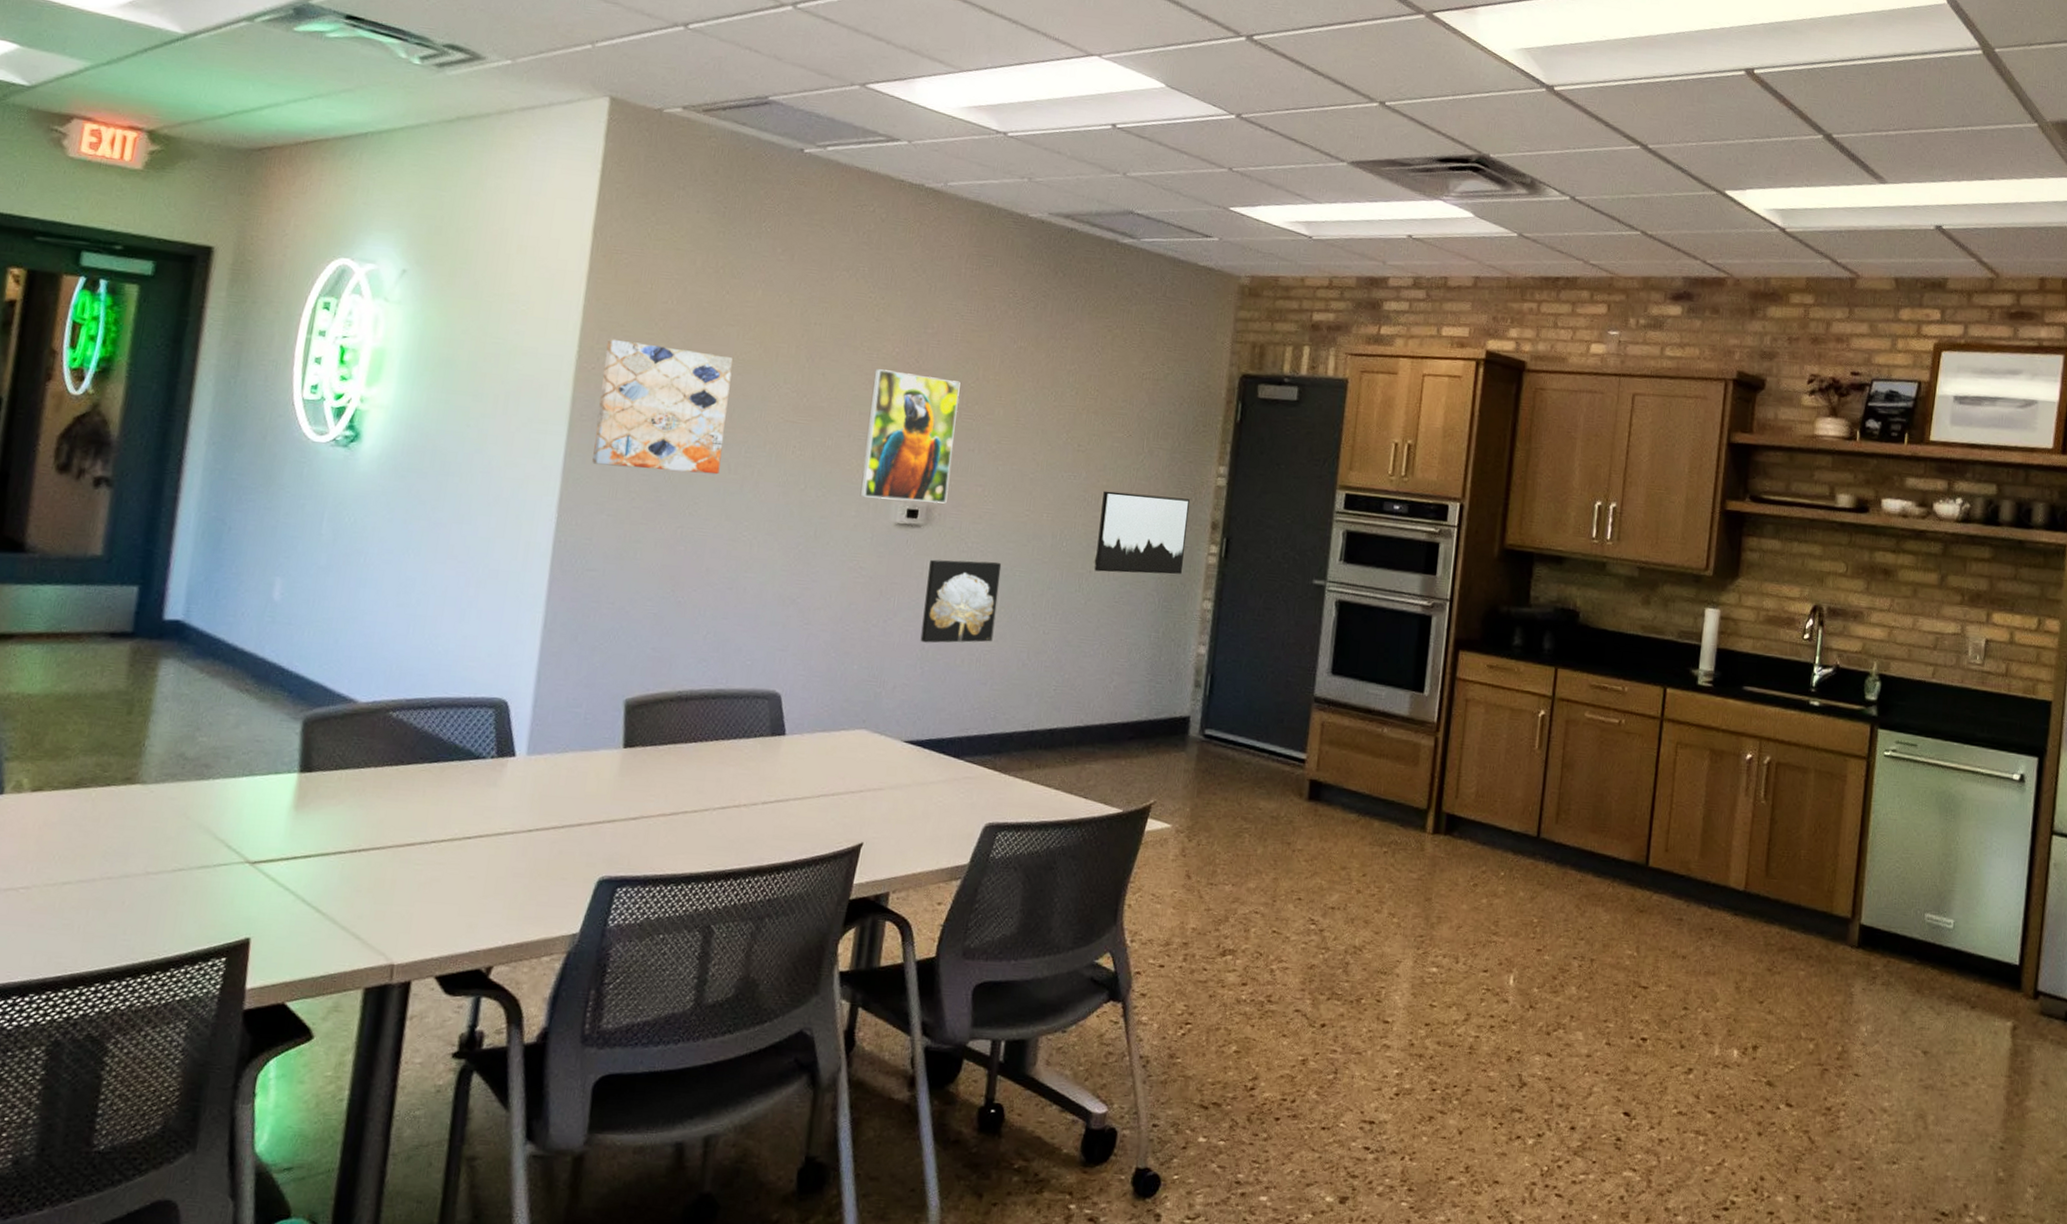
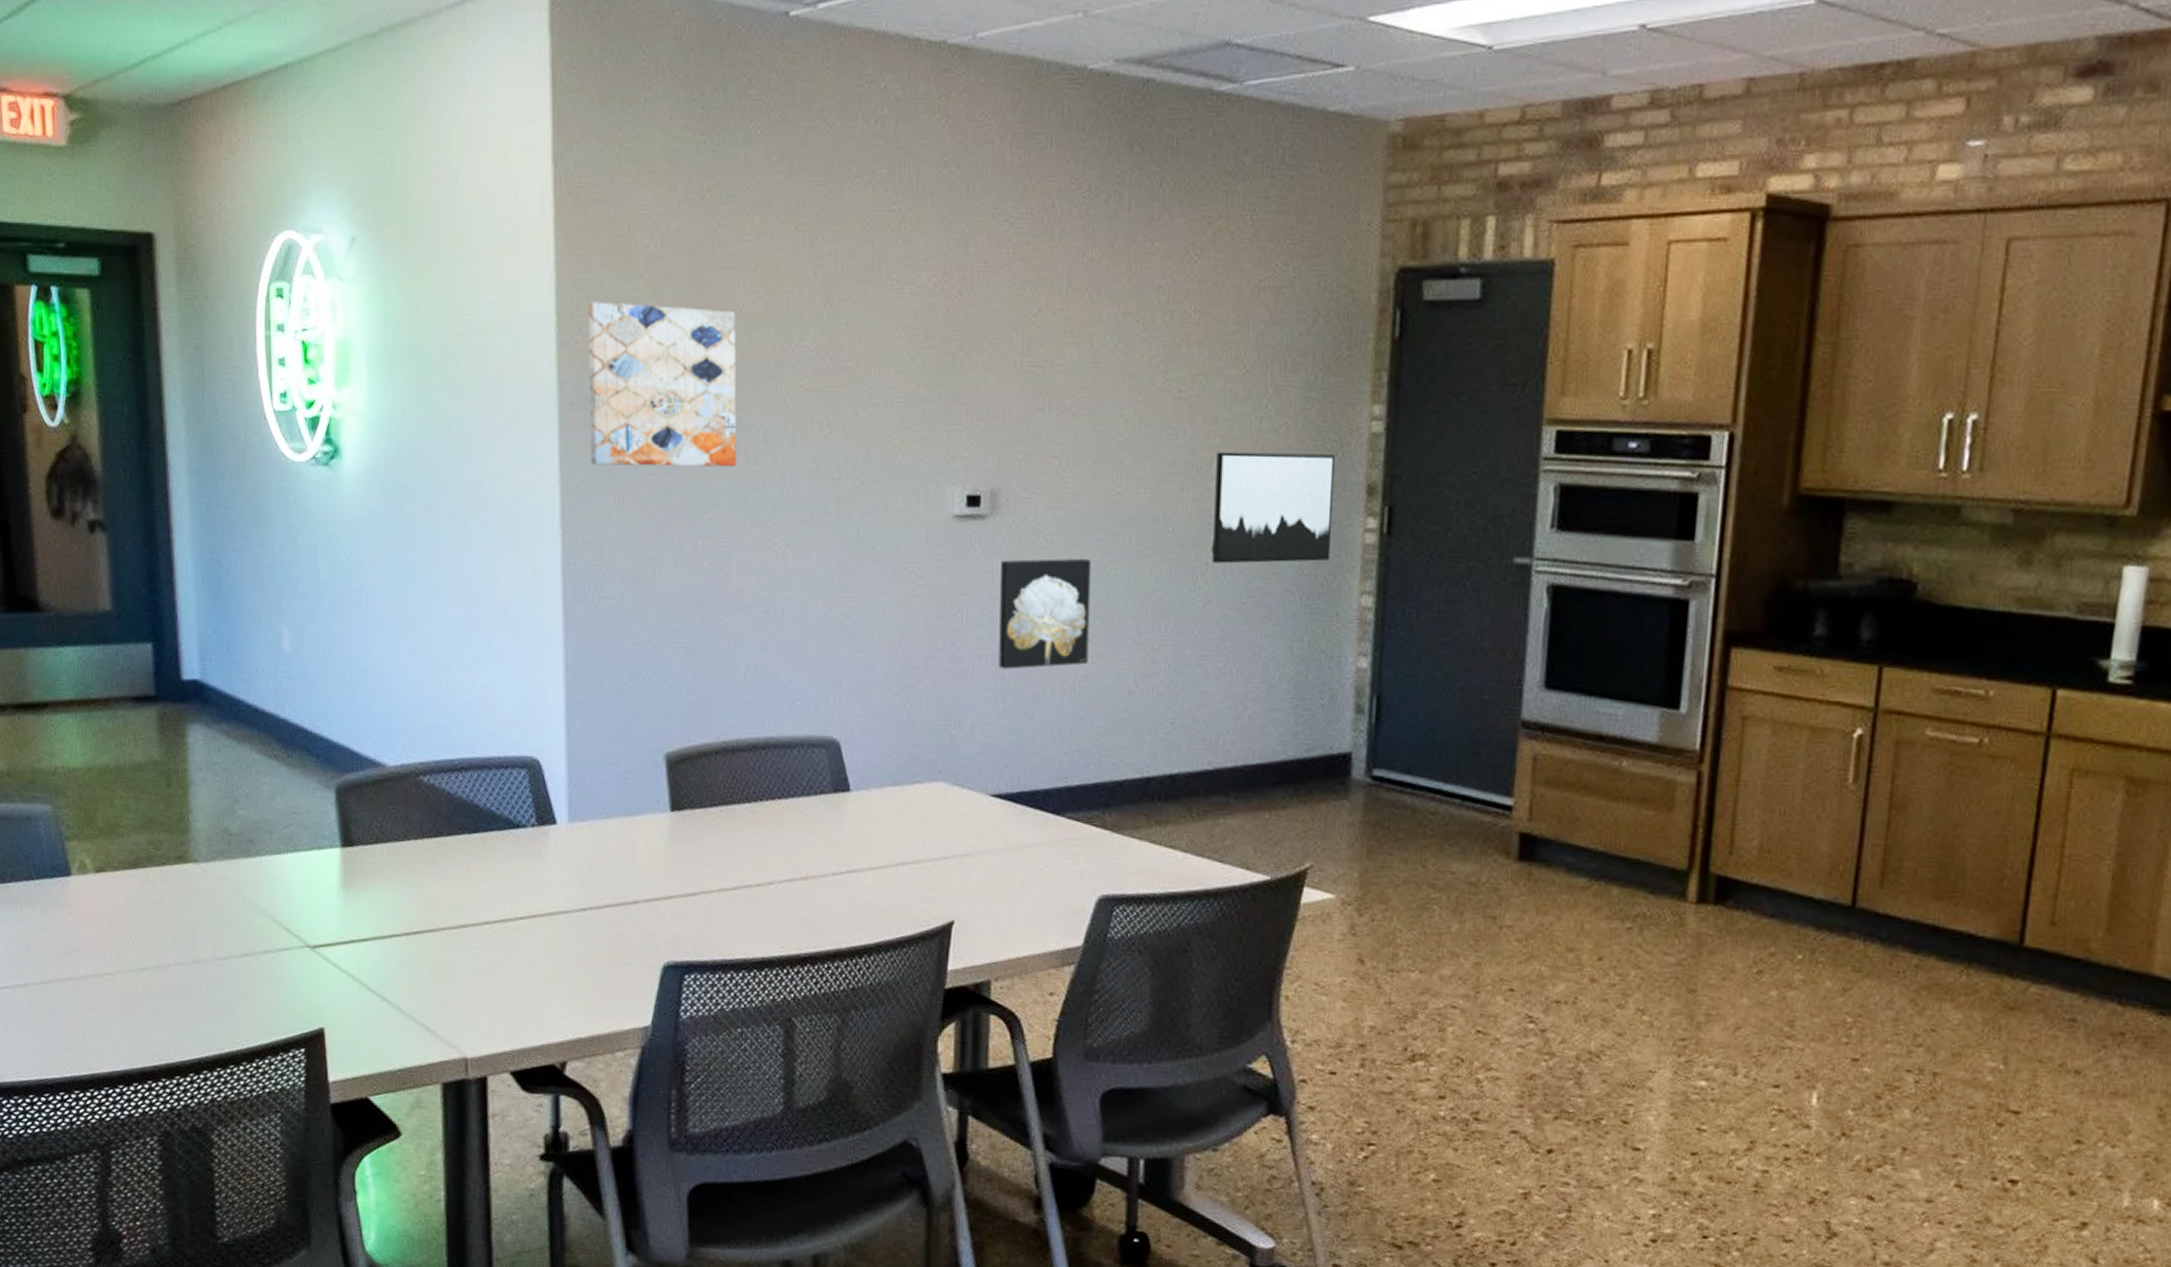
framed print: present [860,369,961,504] -> none [907,309,1018,485]

